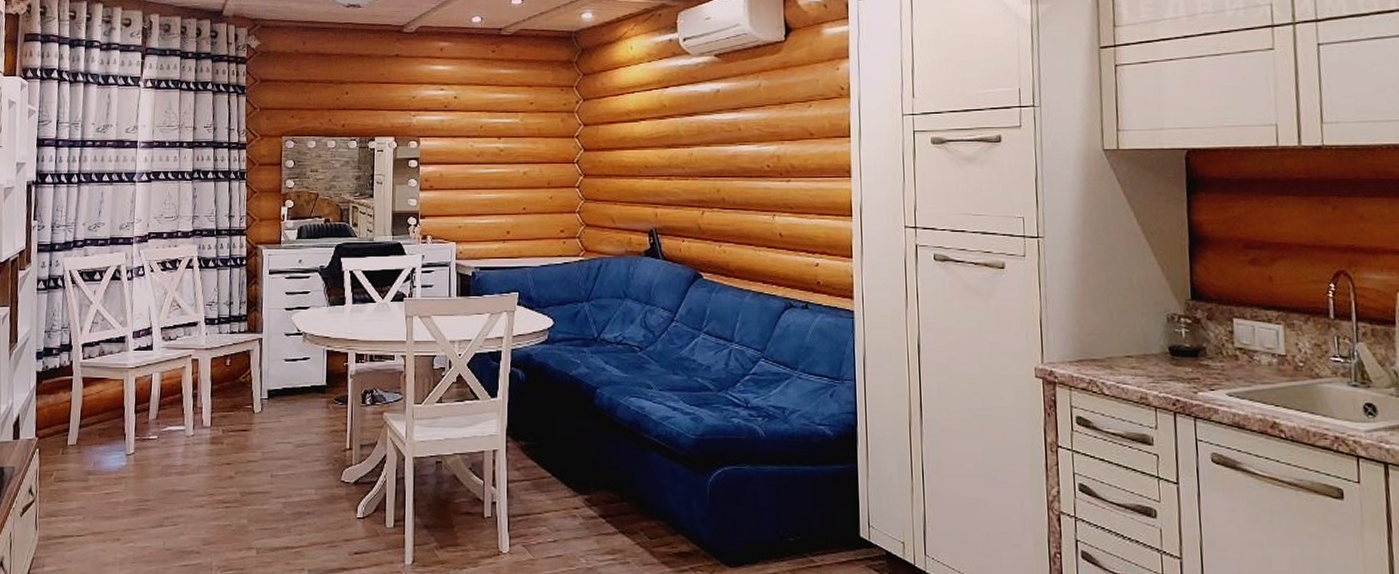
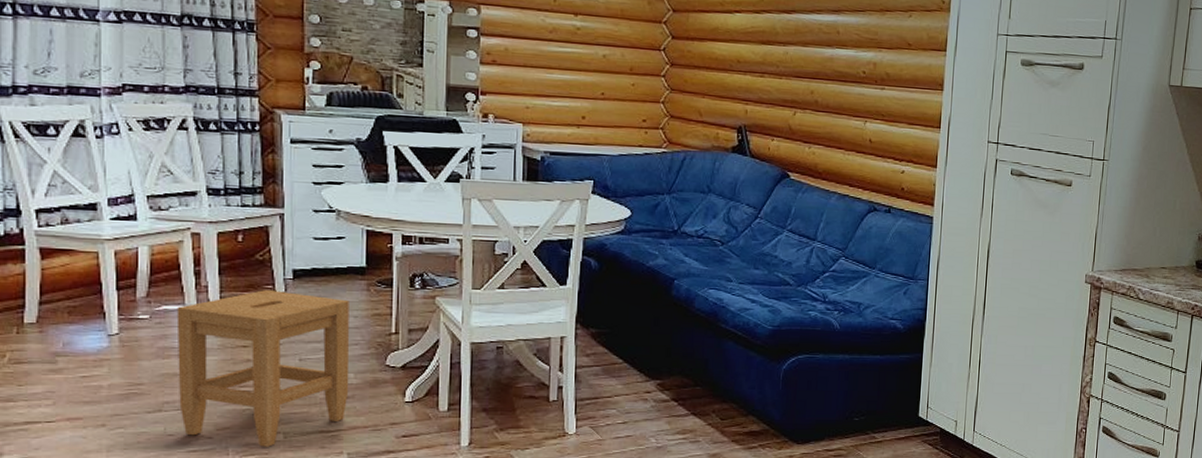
stool: none [176,410,312,562] -> present [176,290,350,447]

